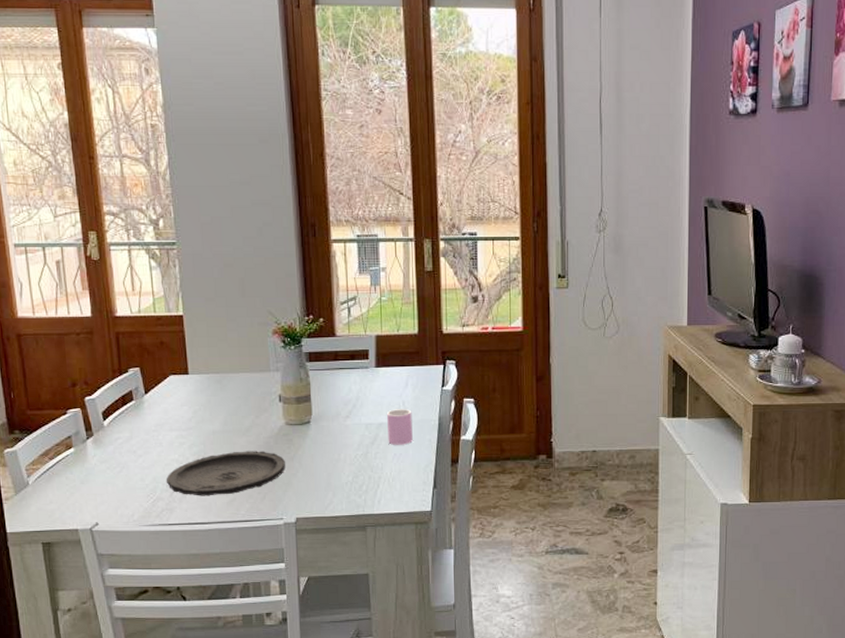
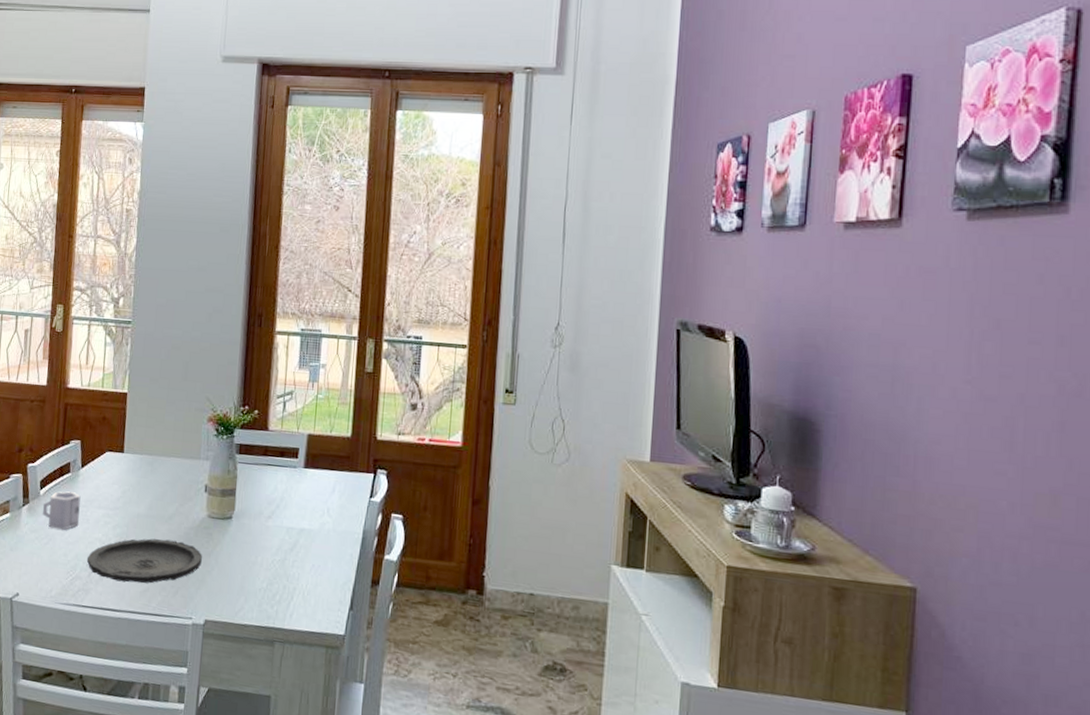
cup: none [110,419,152,456] -> present [43,491,81,530]
cup: present [387,409,413,445] -> none [308,515,336,557]

